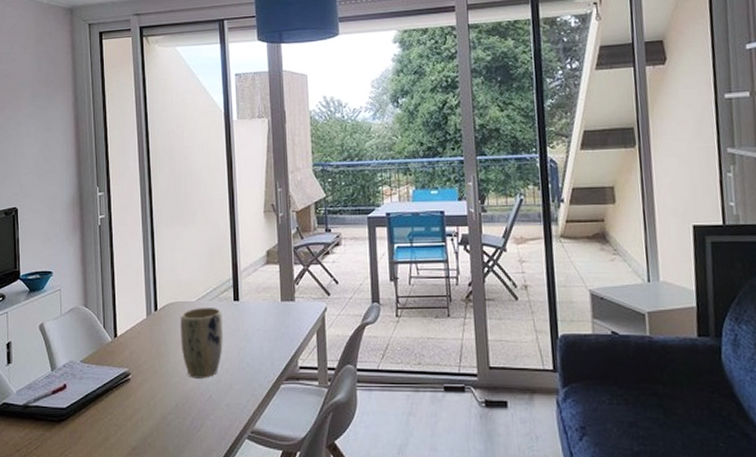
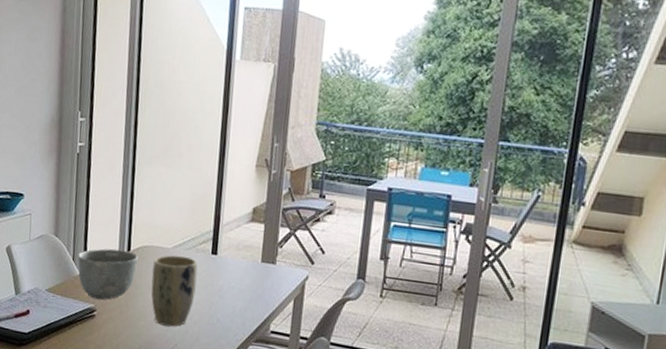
bowl: none [108,310,165,363] -> present [77,248,138,300]

